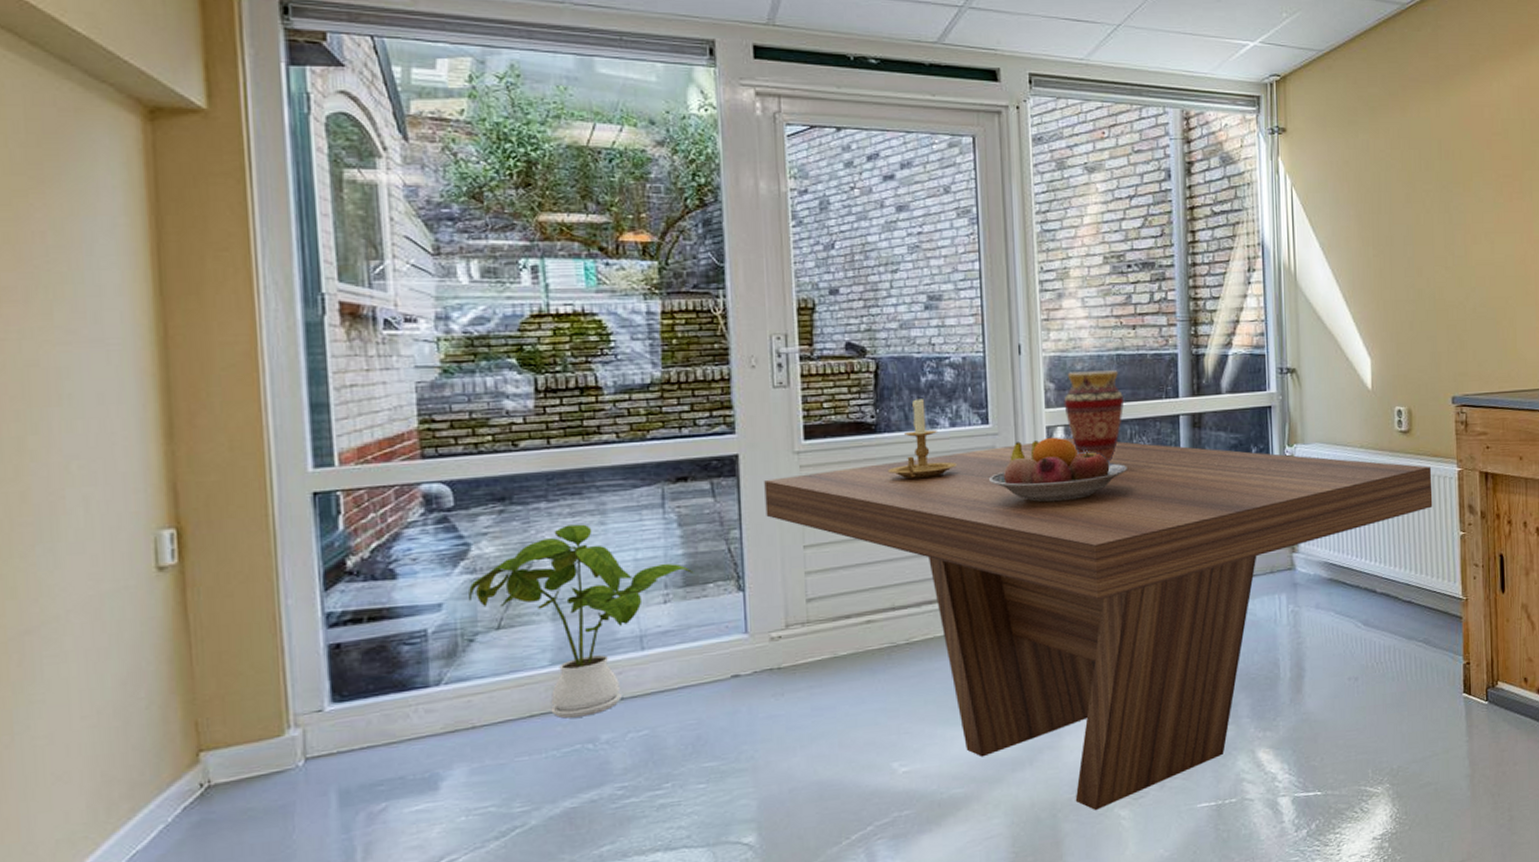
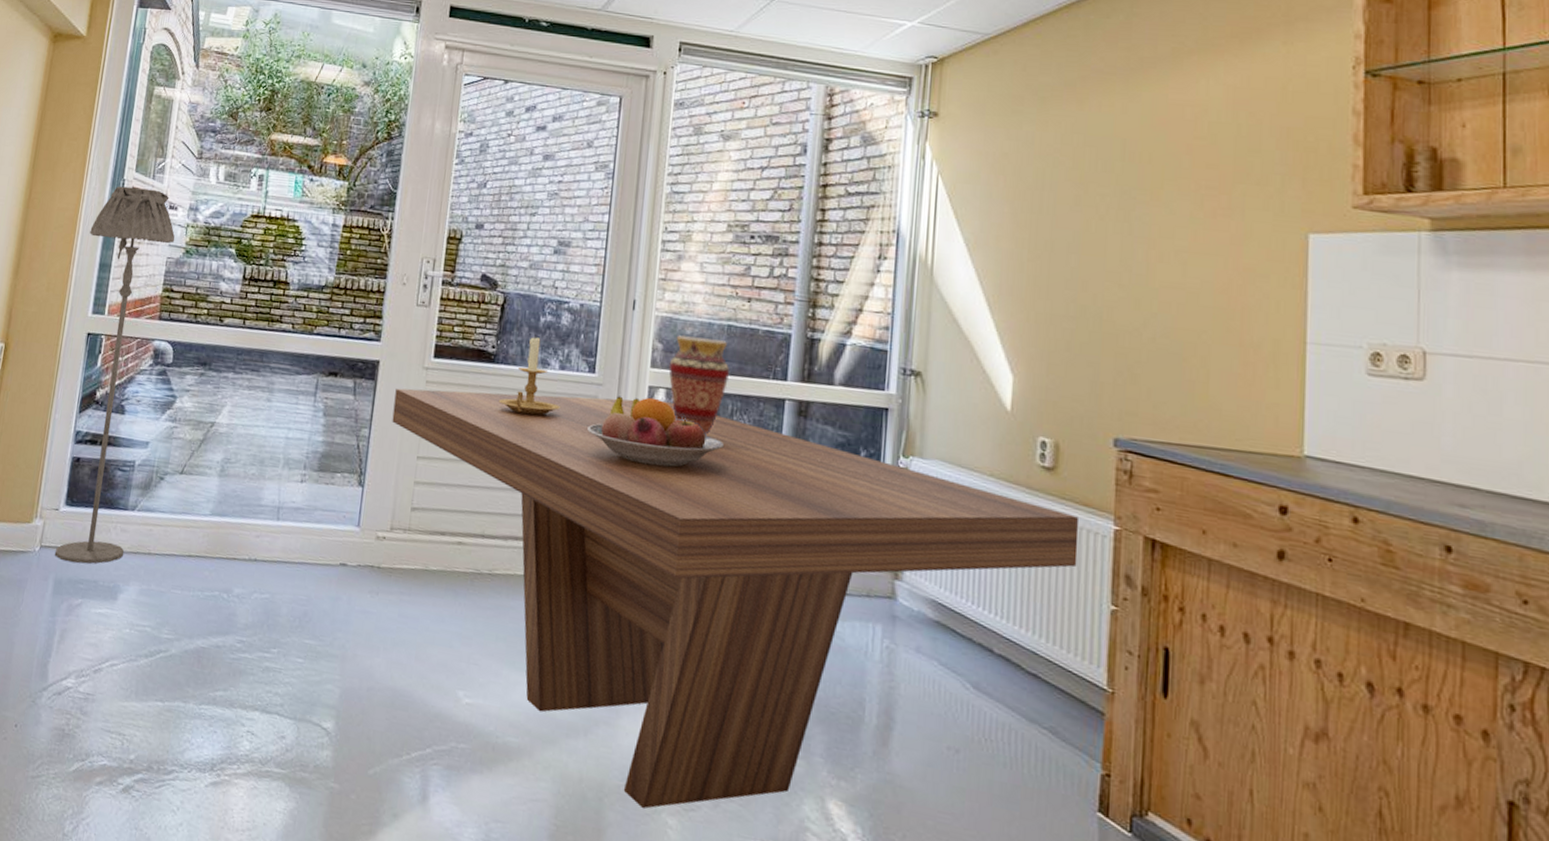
floor lamp: none [283,301,437,767] -> present [54,186,175,564]
house plant: present [468,524,694,719] -> none [166,396,328,569]

